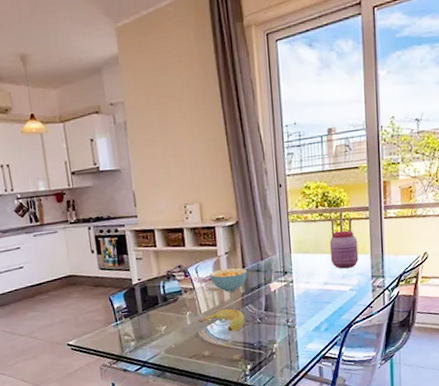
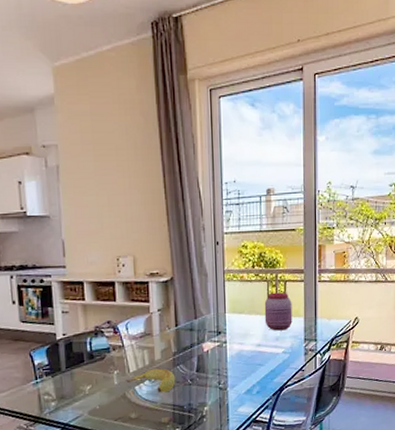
cereal bowl: present [210,267,247,292] -> none [141,325,180,351]

